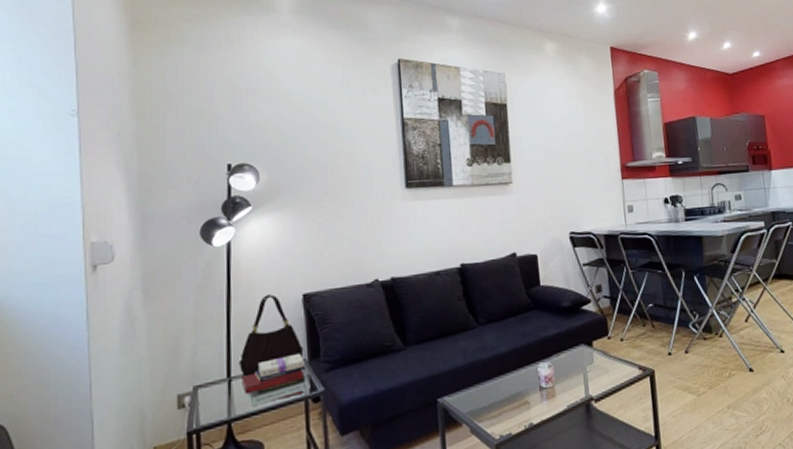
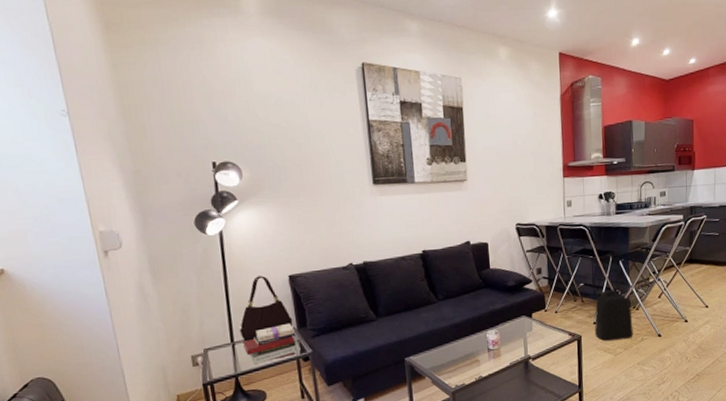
backpack: none [669,311,718,377] -> present [595,289,633,341]

